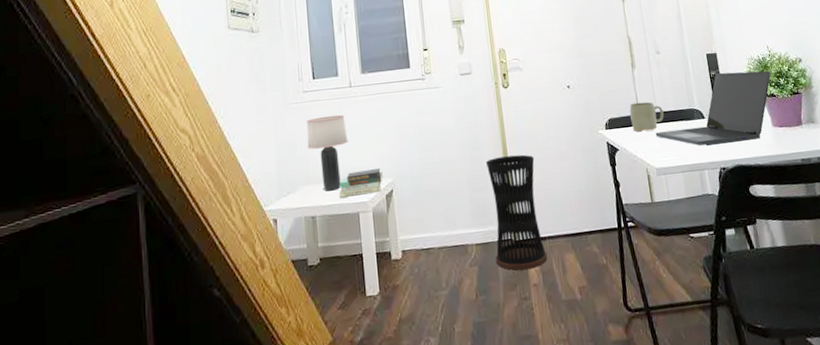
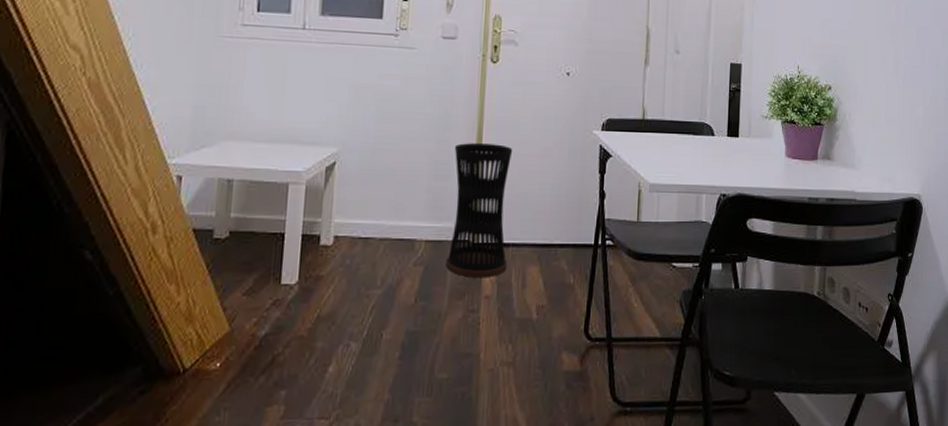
table lamp: present [306,114,348,192] -> none [236,59,291,152]
books: present [339,167,383,198] -> none [267,133,326,163]
mug: present [629,101,664,132] -> none [632,105,670,140]
laptop: present [655,71,771,146] -> none [656,86,796,168]

